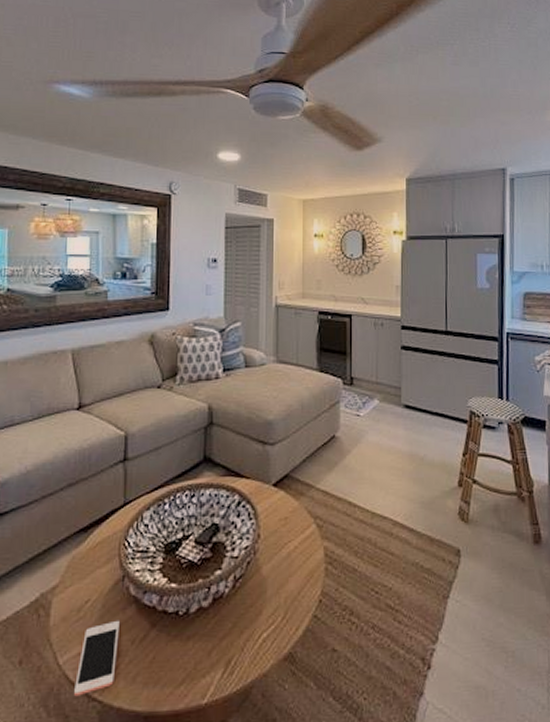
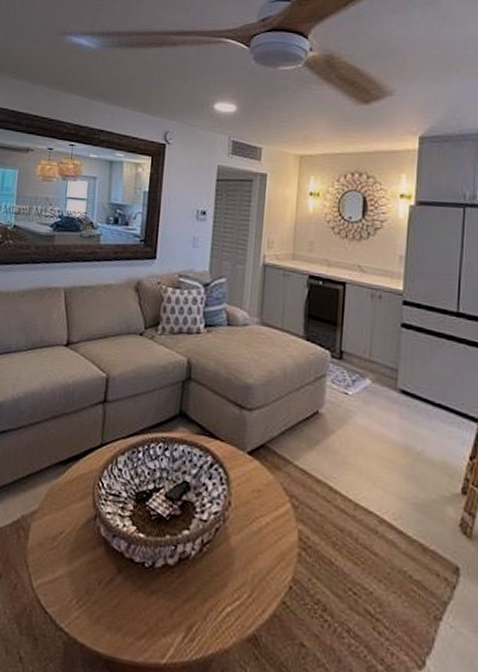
cell phone: present [74,620,120,697] -> none [44,557,89,623]

